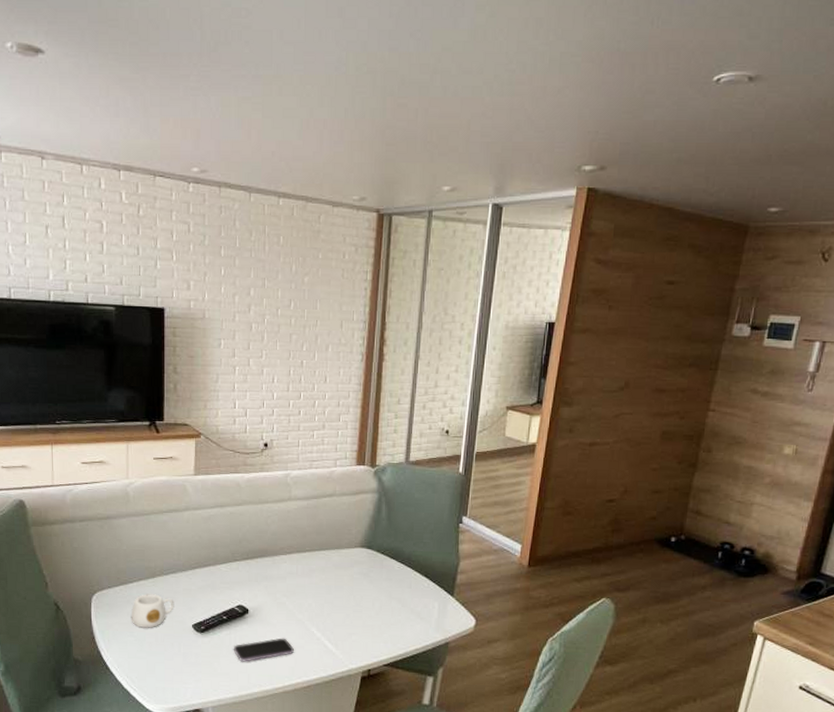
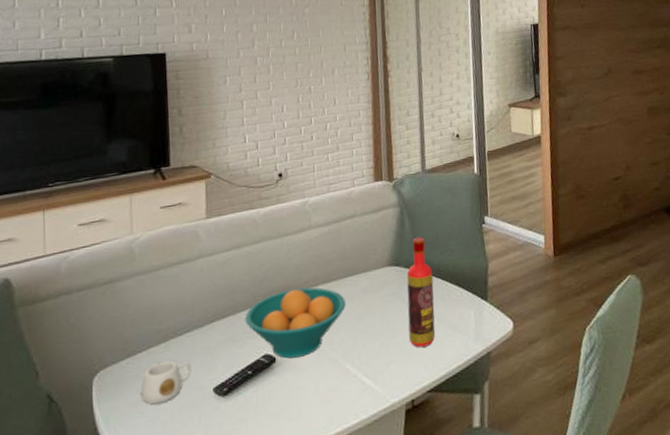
fruit bowl: none [224,552,317,613] -> present [245,287,346,359]
smartphone: present [233,638,294,662] -> none [261,383,330,421]
bottle: none [373,525,403,626] -> present [406,236,435,348]

